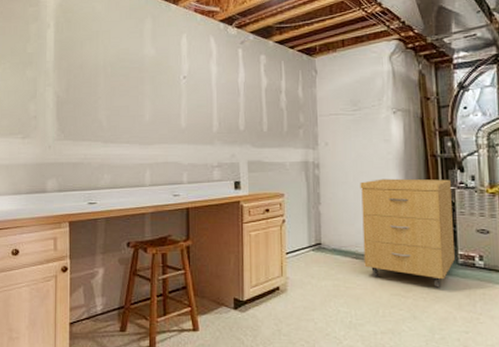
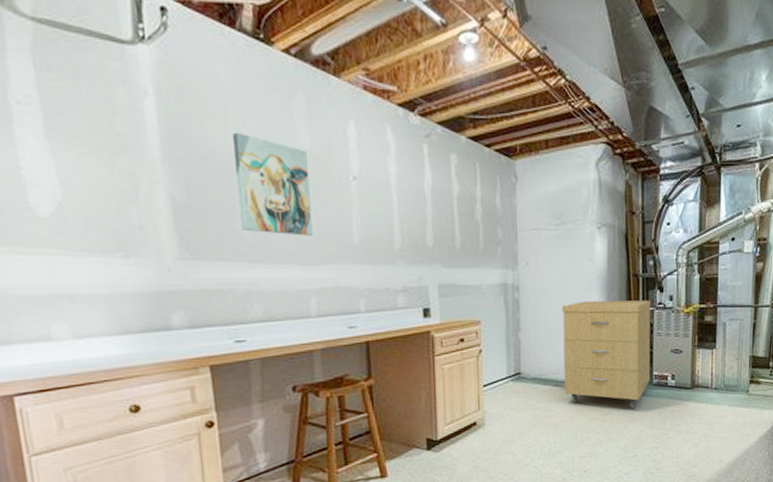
wall art: none [101,48,151,122] -> present [233,132,313,236]

